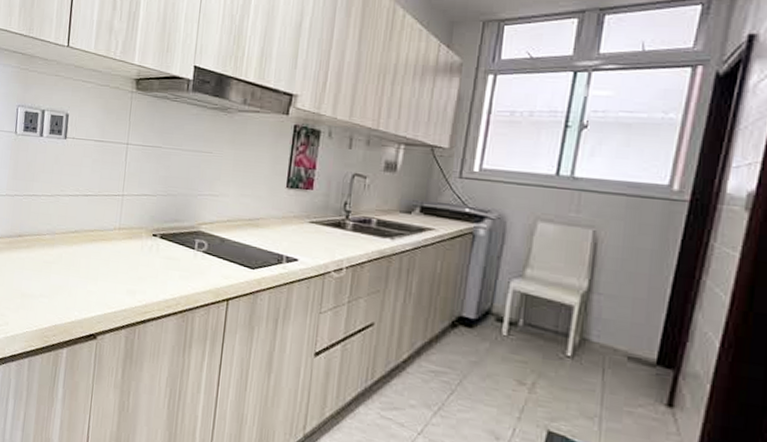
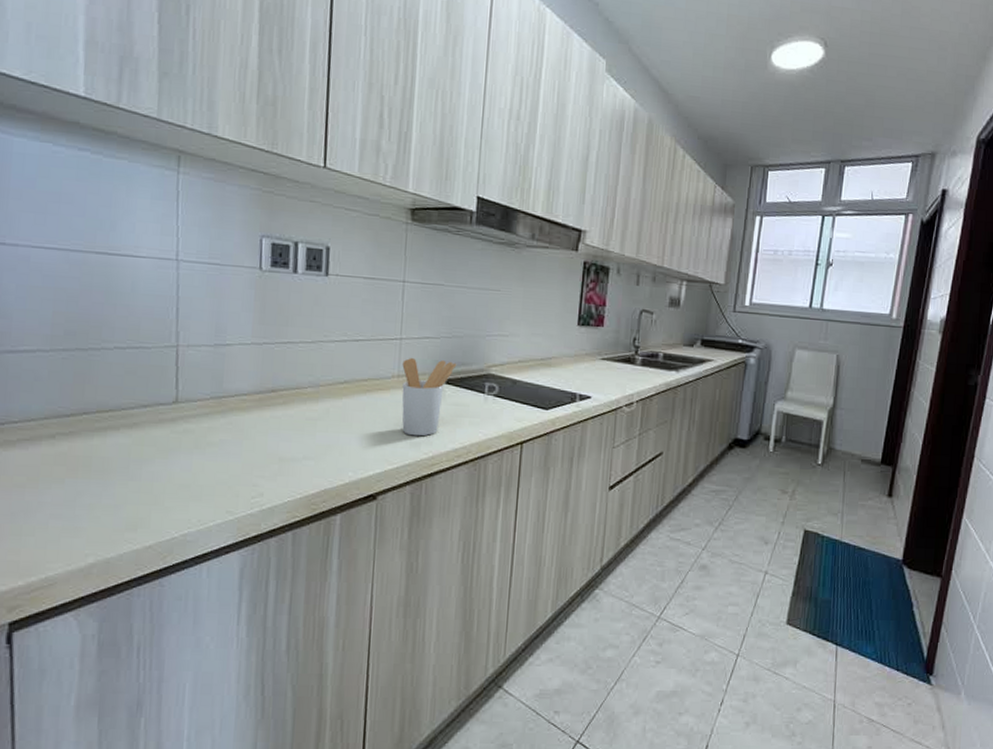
utensil holder: none [120,213,171,285] -> present [401,358,457,437]

